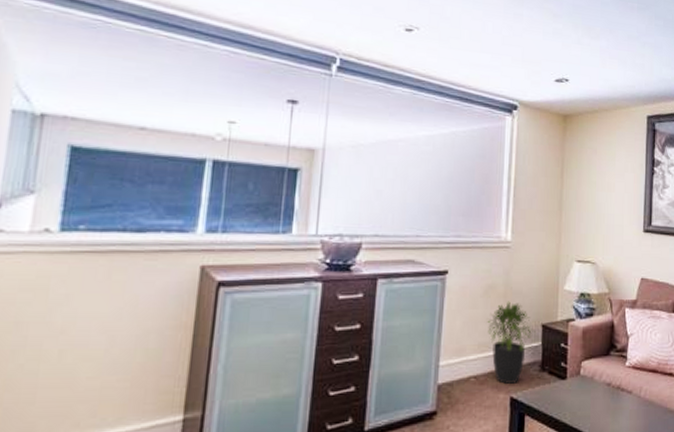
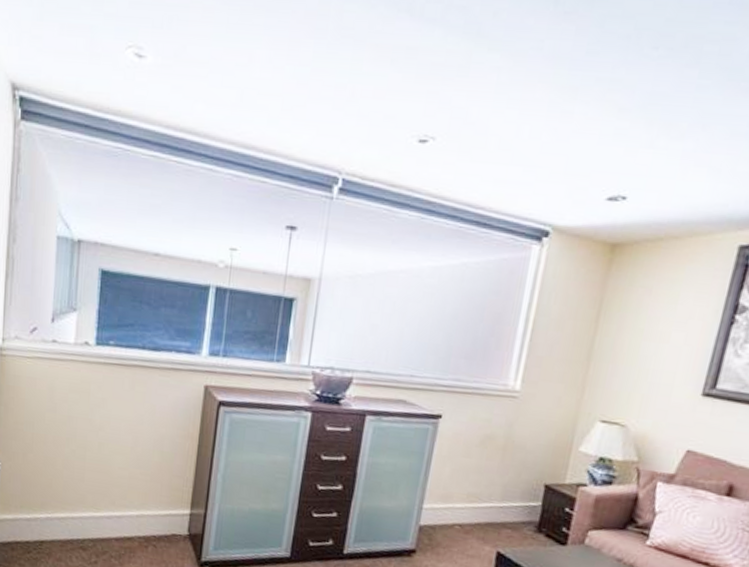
potted plant: present [487,301,536,384] -> none [479,455,536,539]

